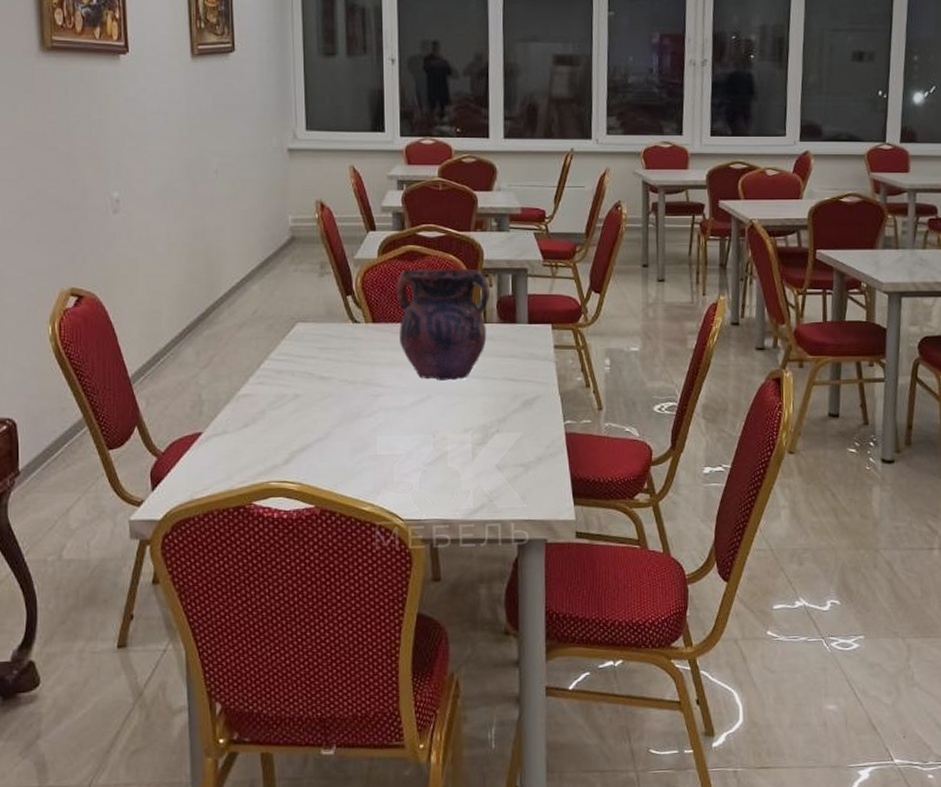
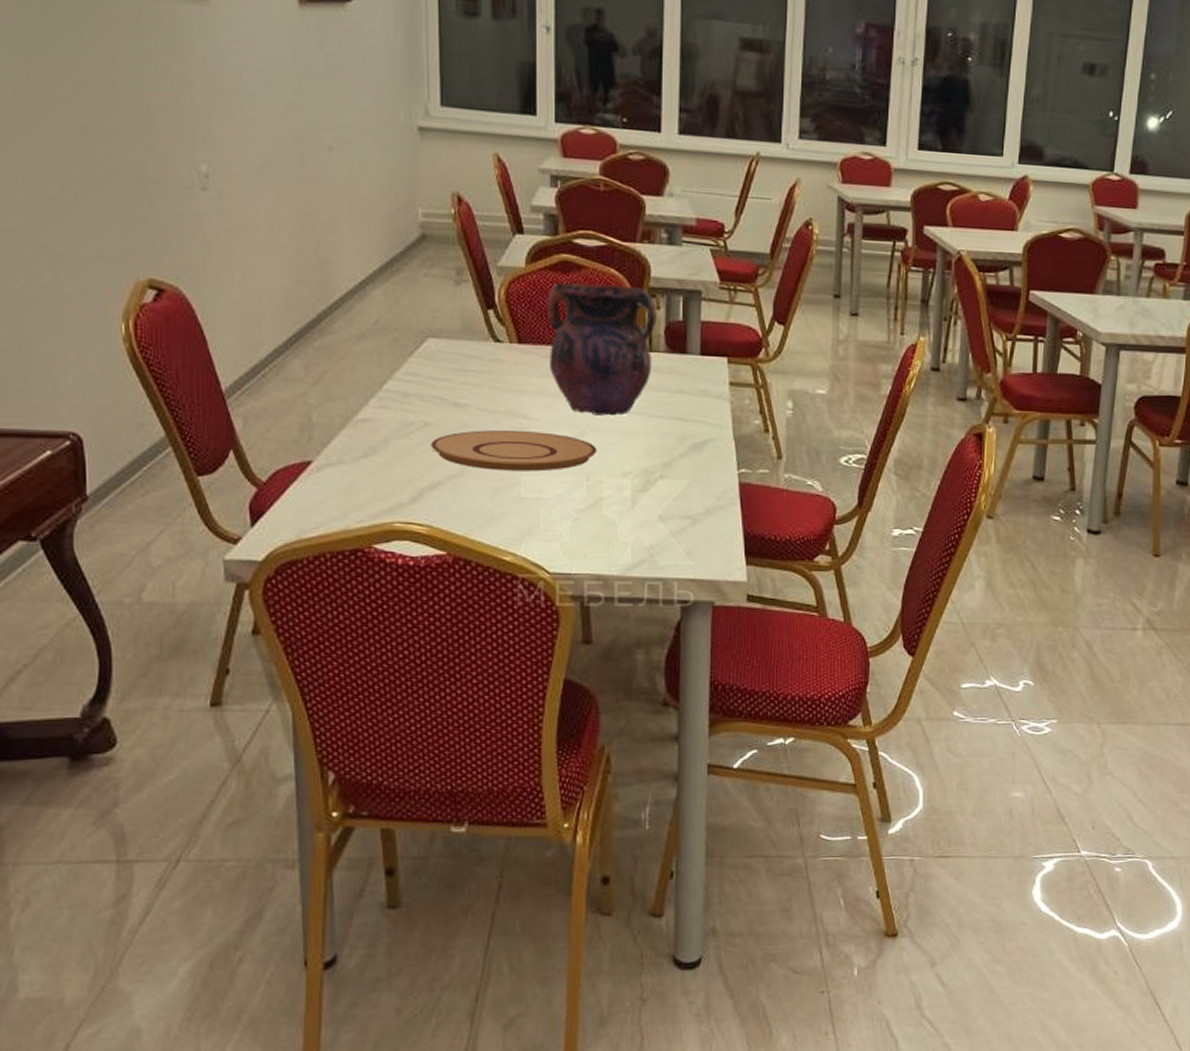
plate: none [301,397,442,433] -> present [431,429,597,472]

